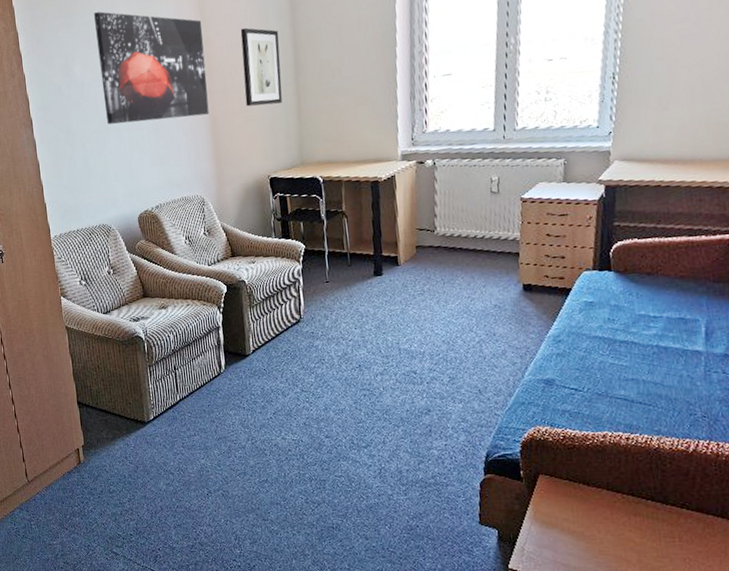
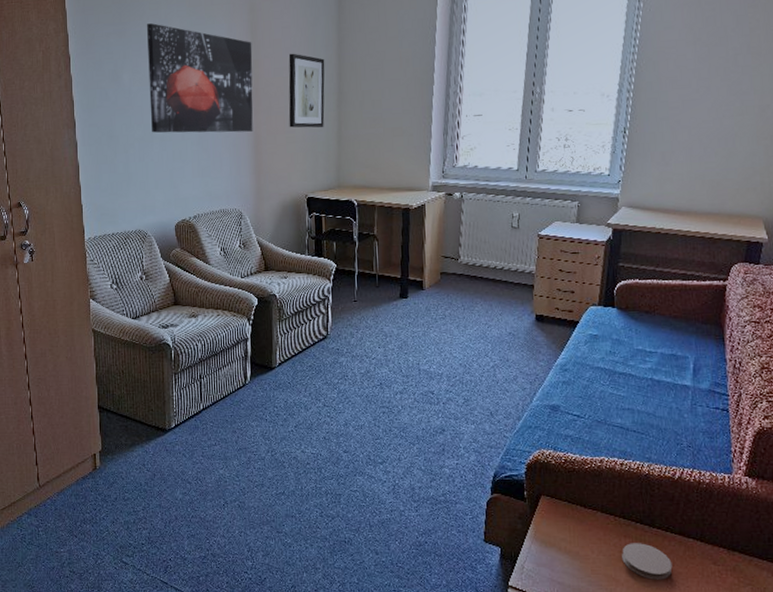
coaster: none [632,521,691,560] -> present [622,543,673,580]

